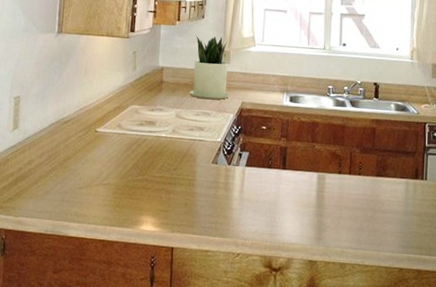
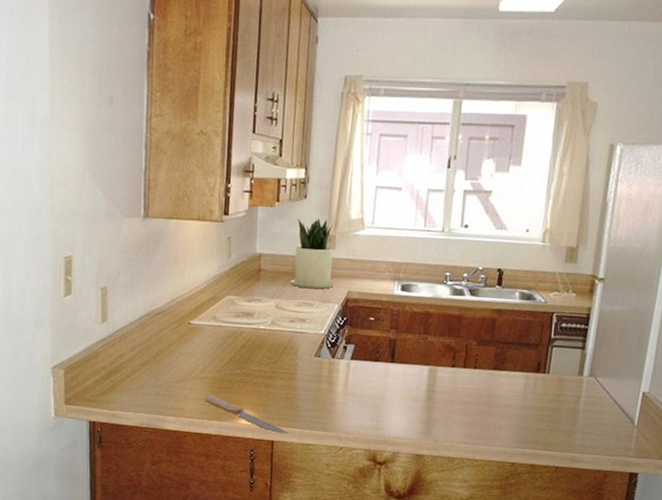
kitchen knife: none [108,200,187,239] -> present [205,394,288,433]

